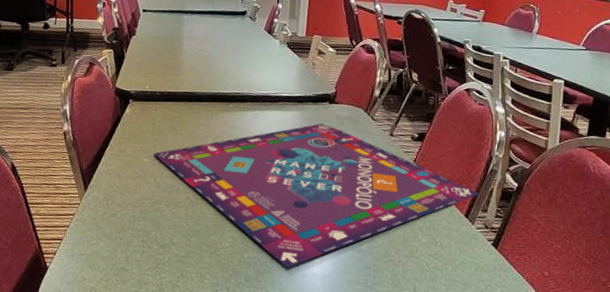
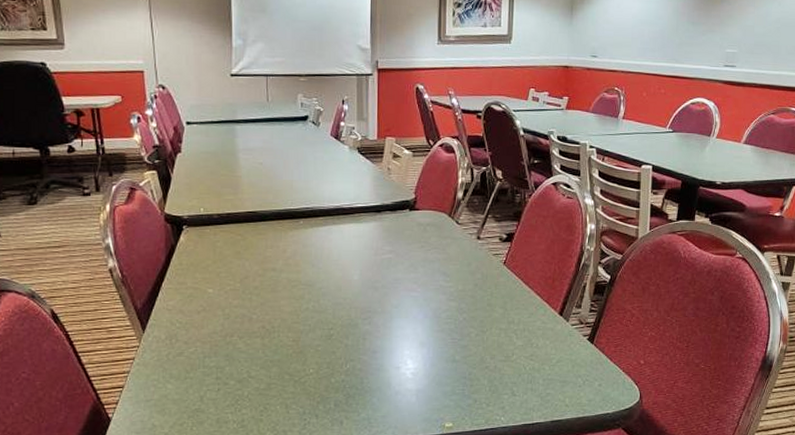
gameboard: present [153,123,480,268] -> none [218,232,573,388]

